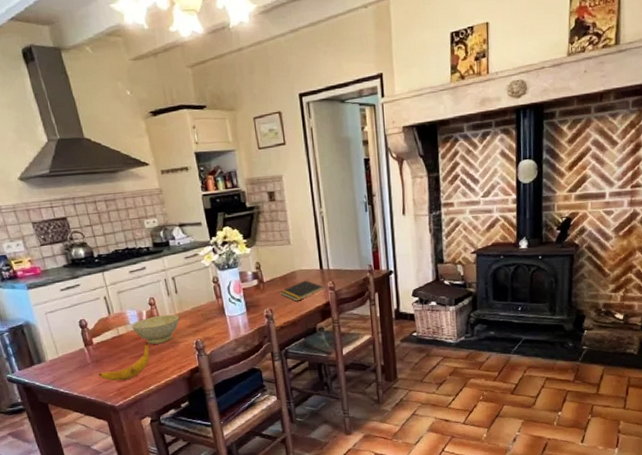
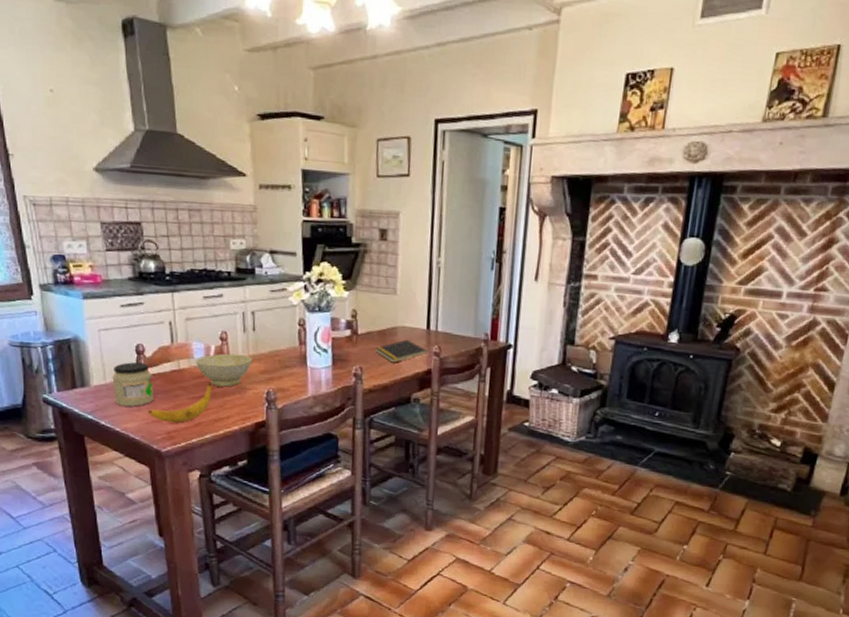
jar: none [63,335,102,374] -> present [112,362,155,407]

